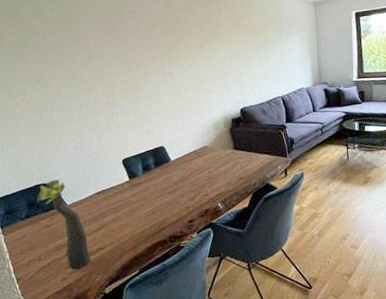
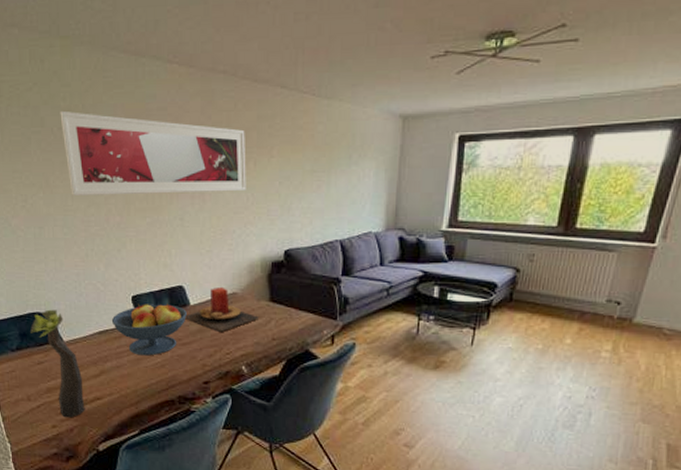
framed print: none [49,20,205,85] -> present [60,110,246,195]
fruit bowl: none [106,161,169,208] -> present [111,303,187,356]
candle: none [167,143,227,179] -> present [184,286,258,332]

